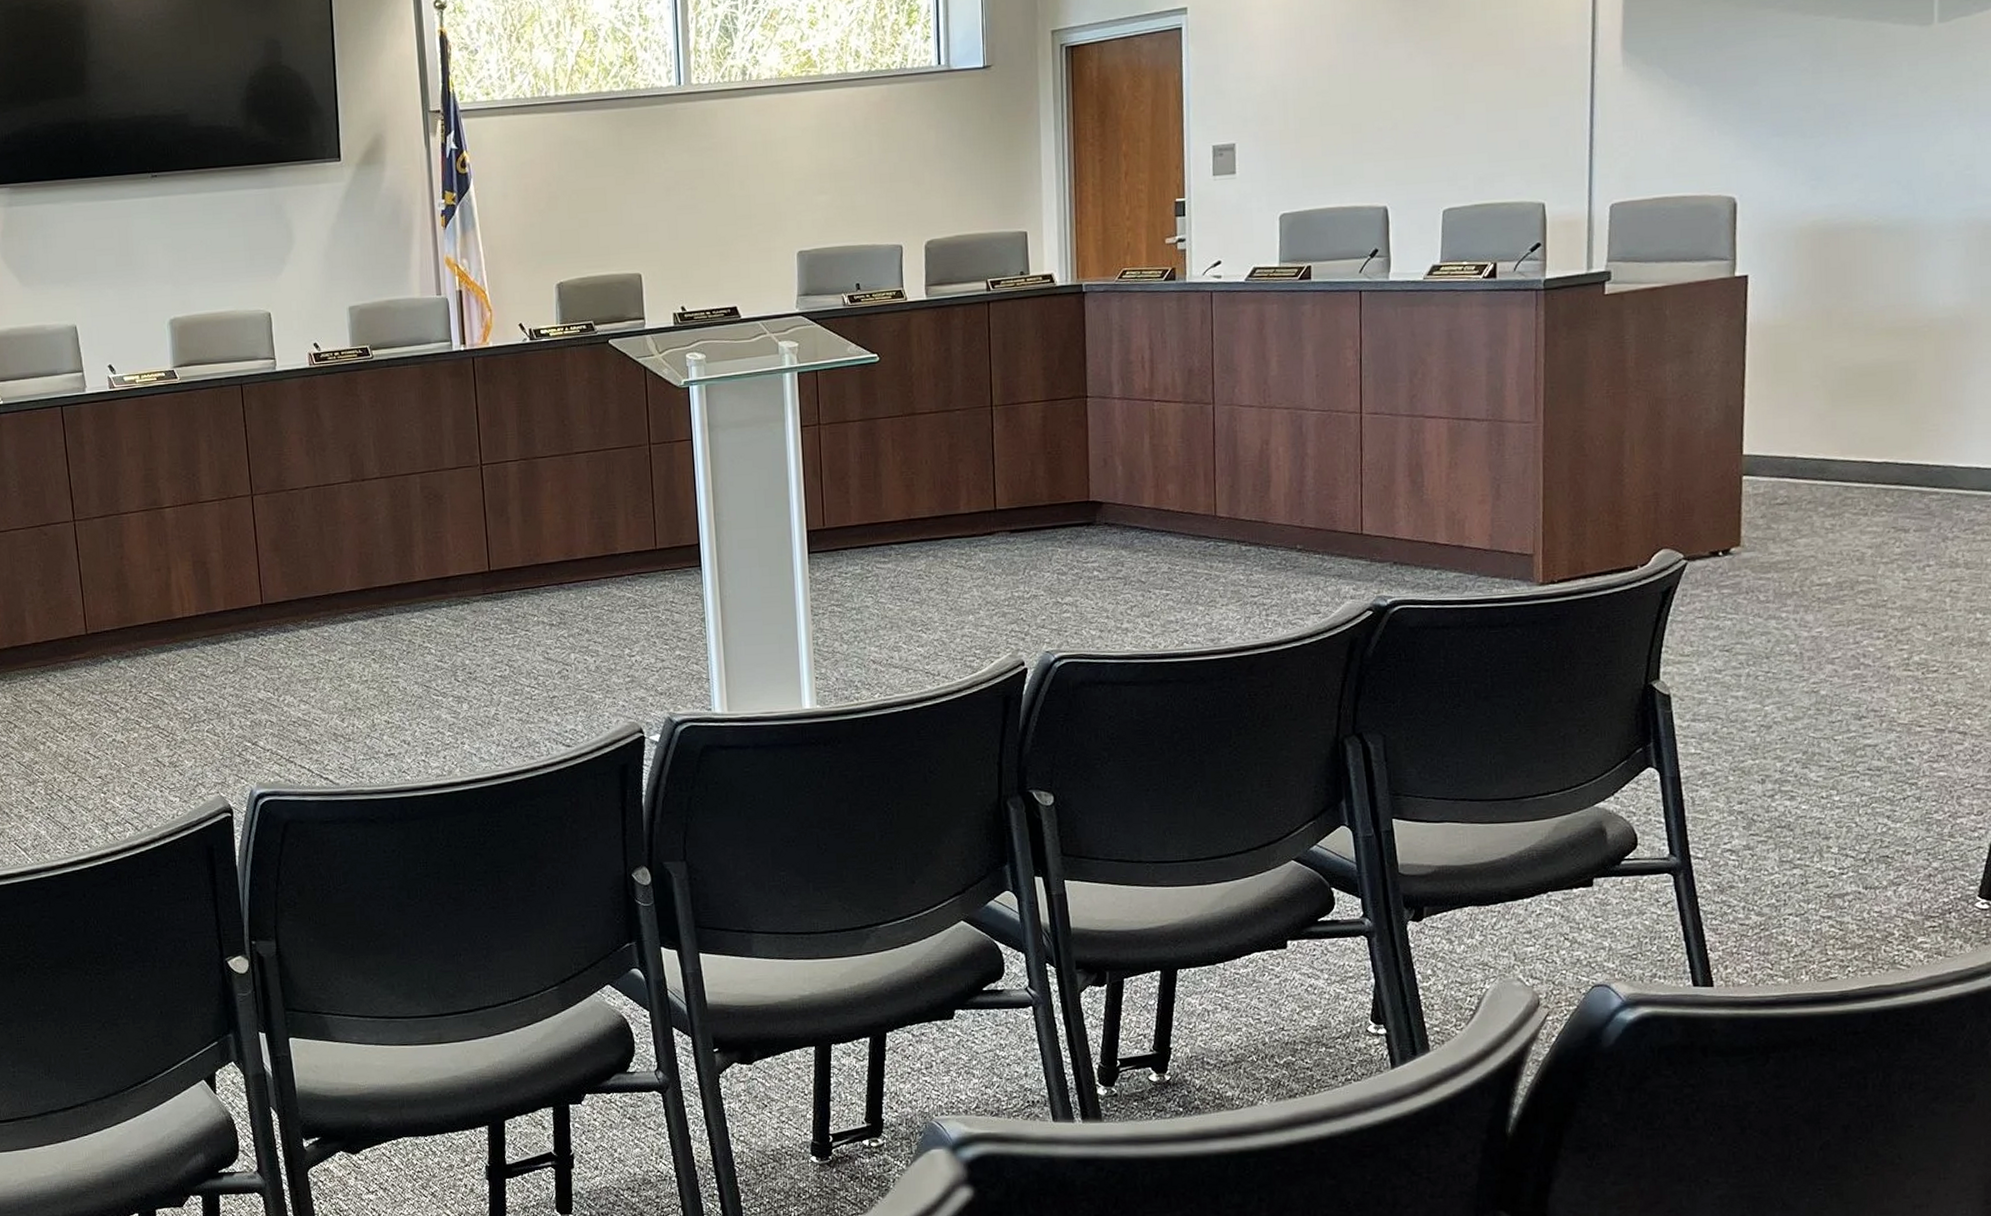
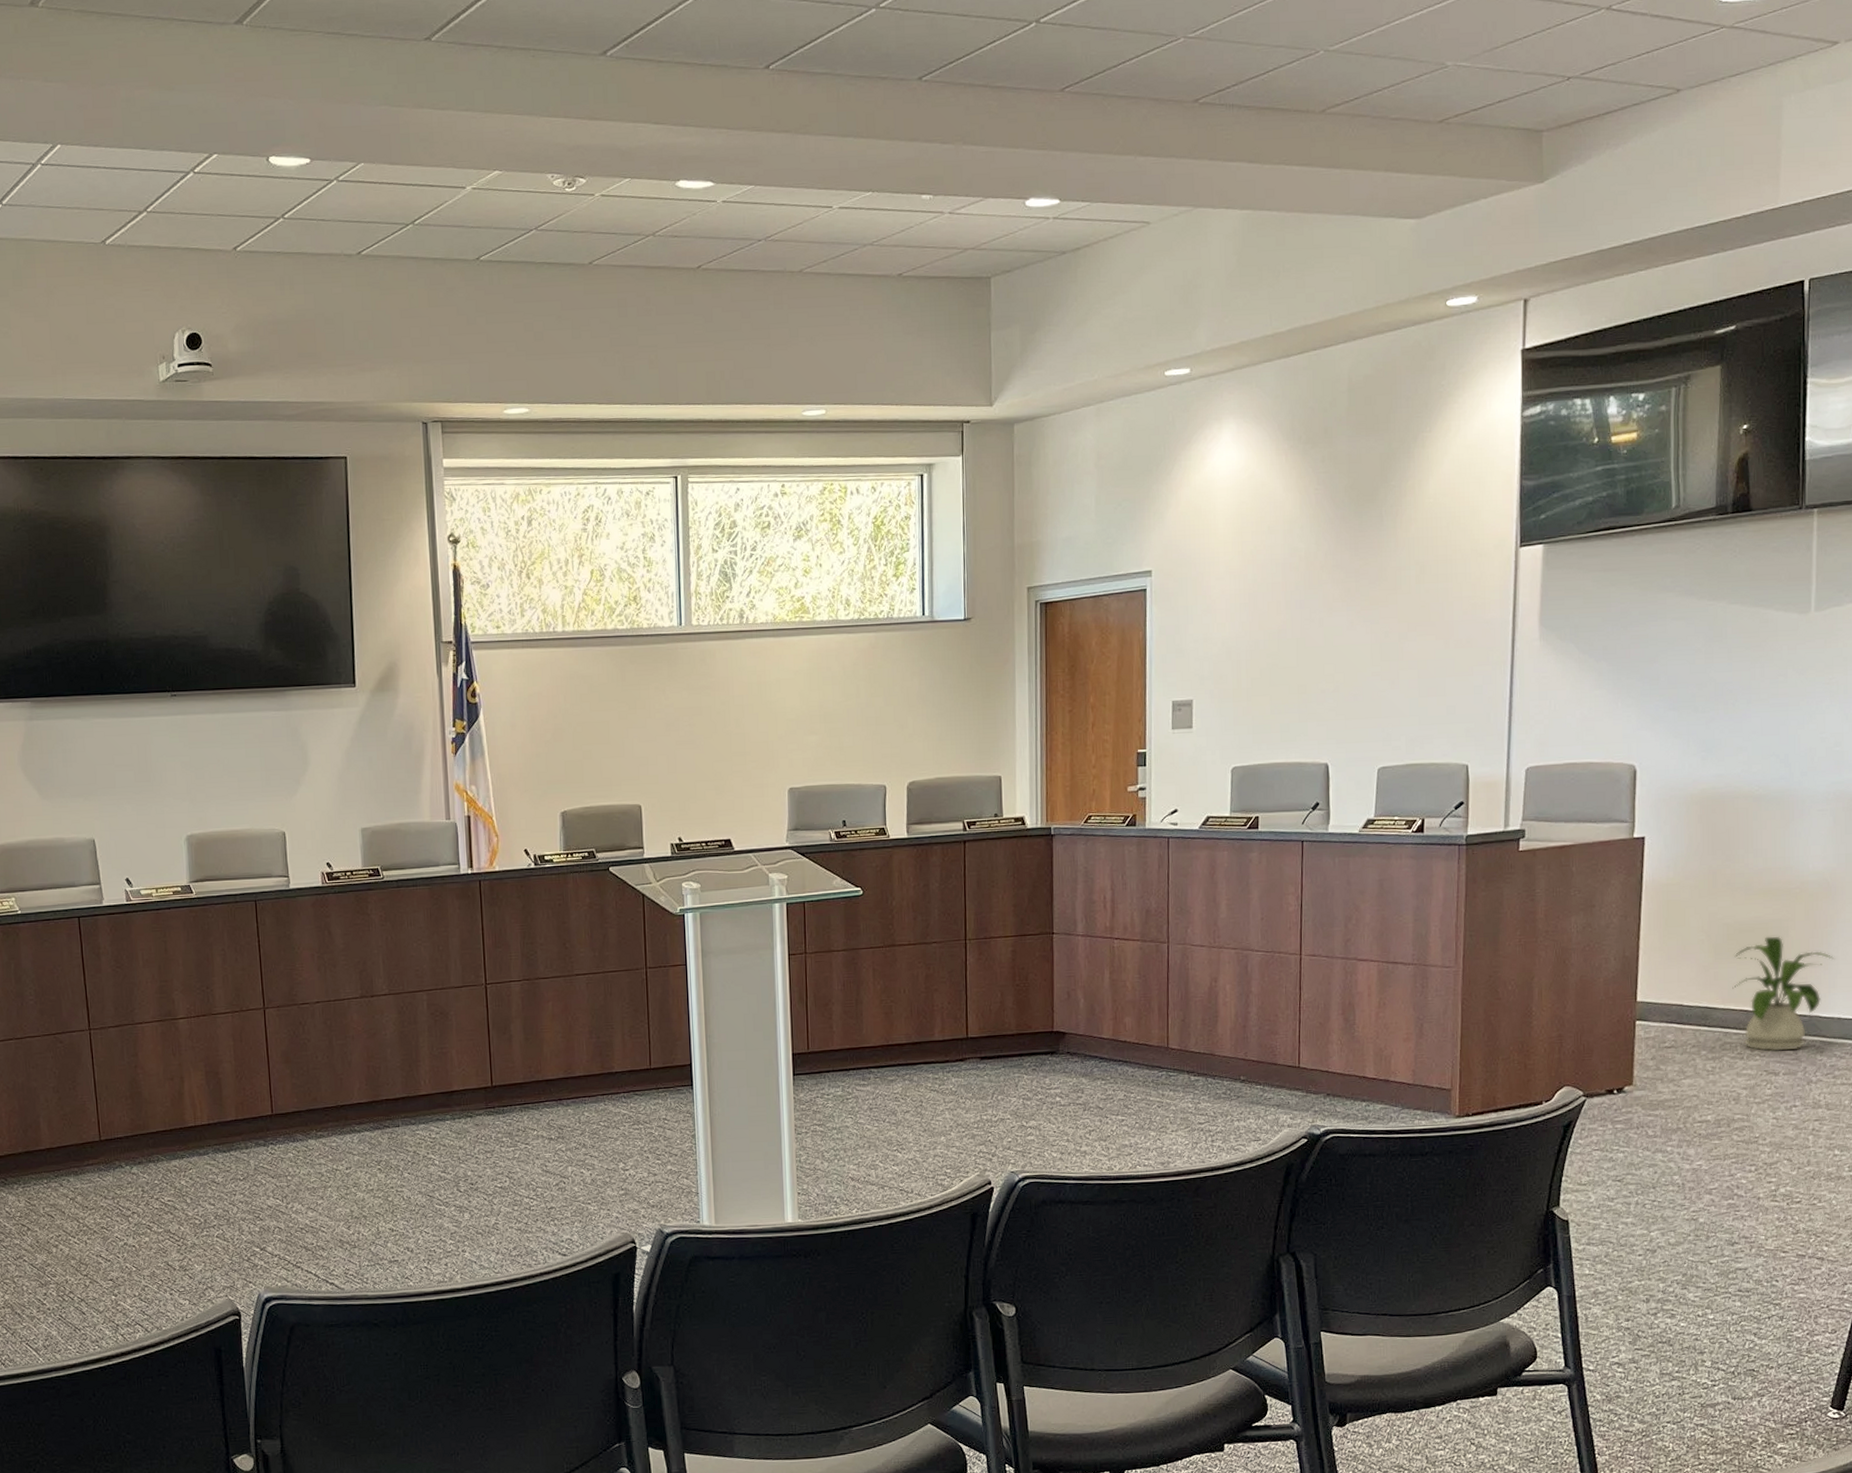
house plant: none [1853,379,1971,506] -> present [1732,936,1835,1052]

